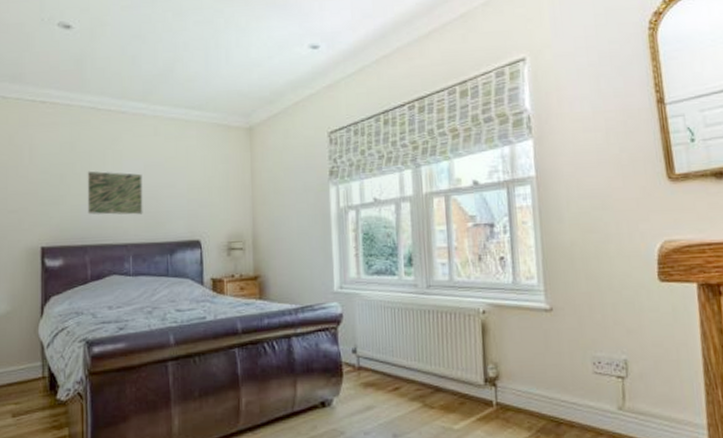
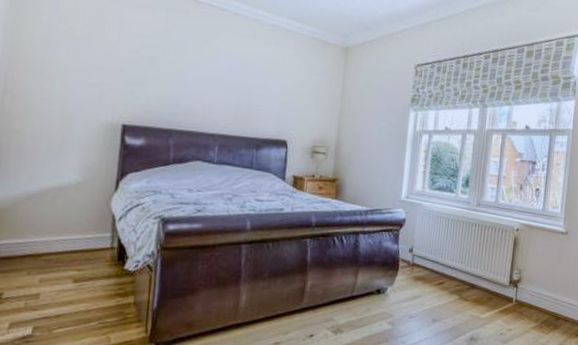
wall art: present [87,171,143,215] -> none [176,59,237,109]

